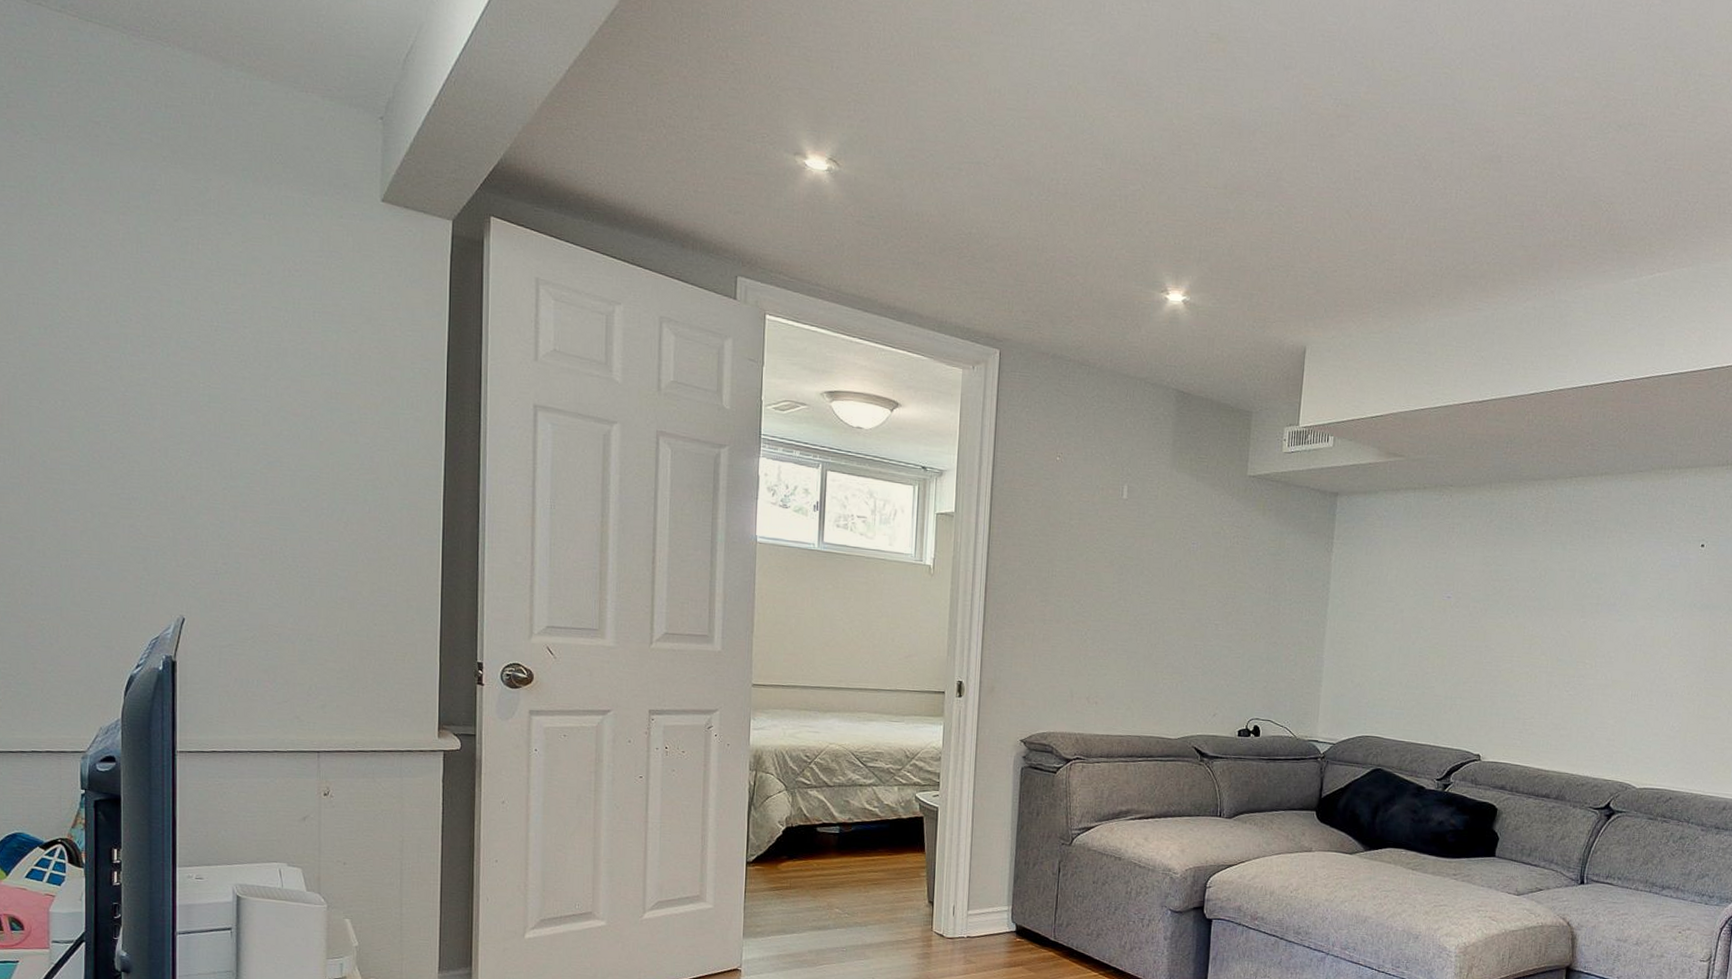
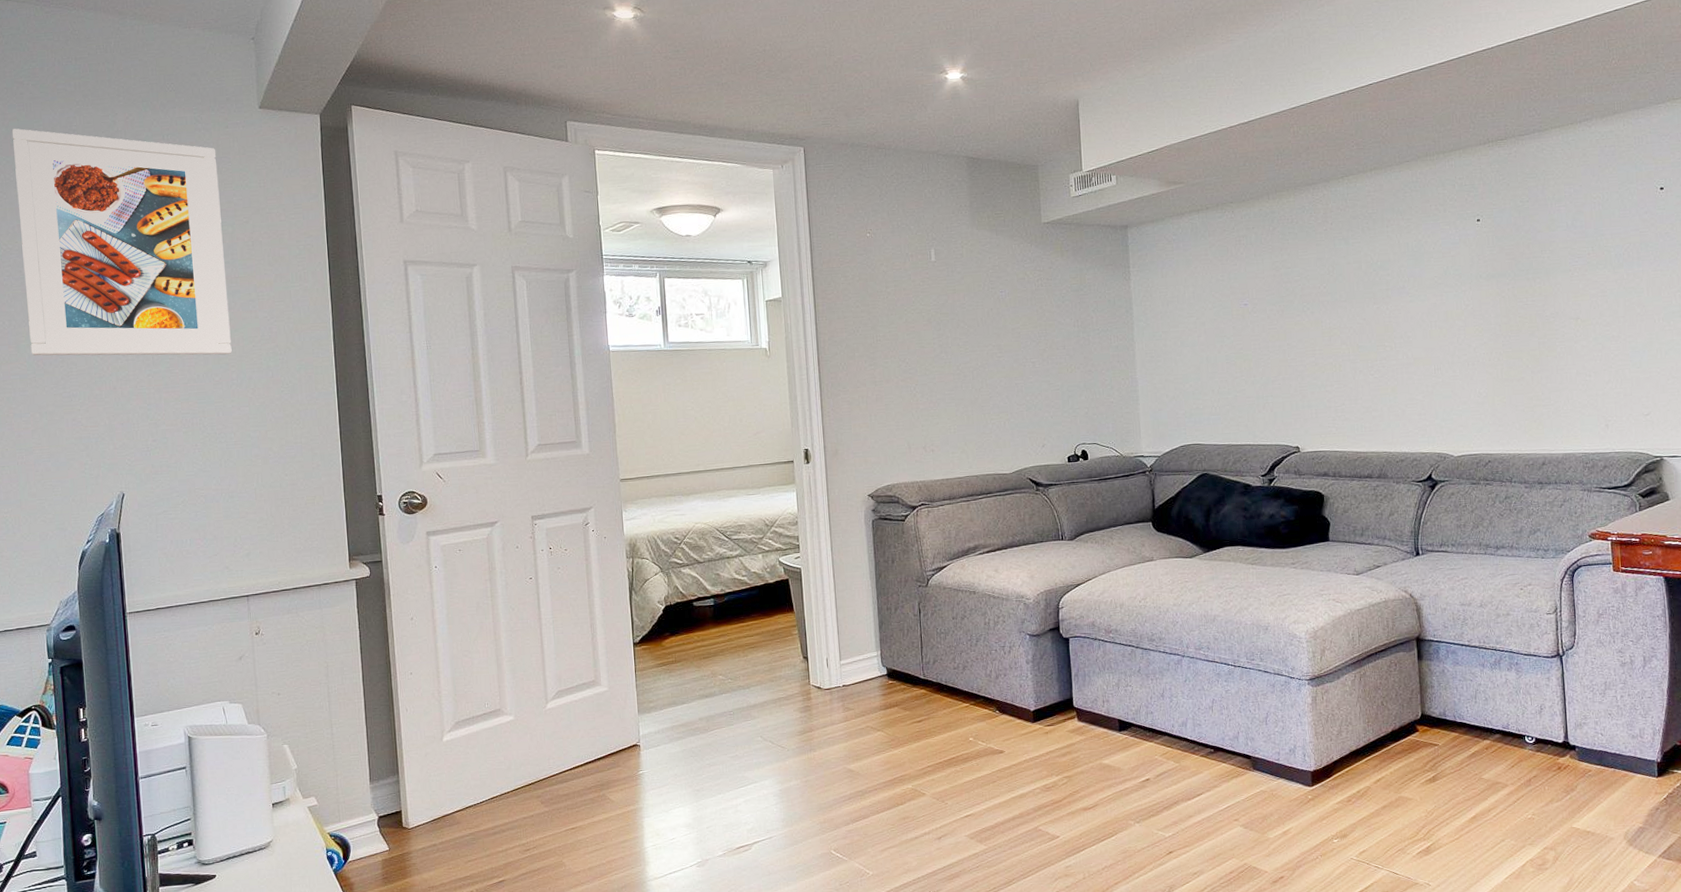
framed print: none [83,176,326,479] -> present [12,128,232,356]

